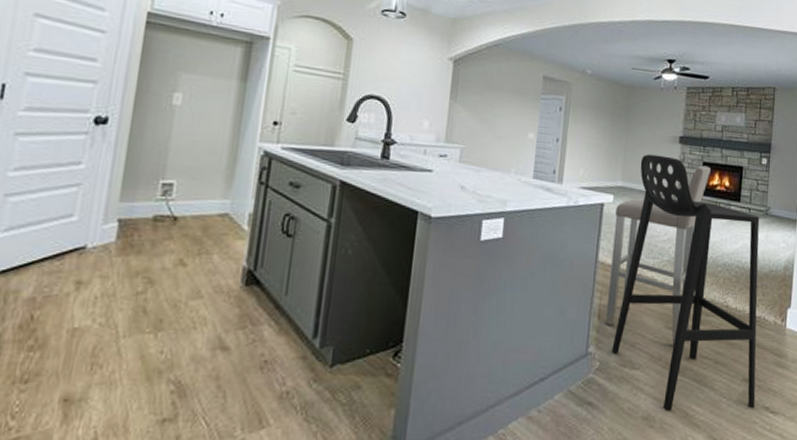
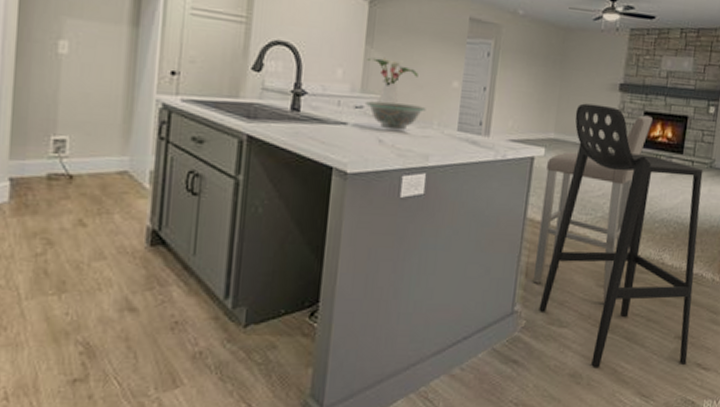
decorative bowl: none [449,150,504,178] -> present [366,101,426,131]
flower arrangement: none [451,110,497,153] -> present [367,57,418,104]

